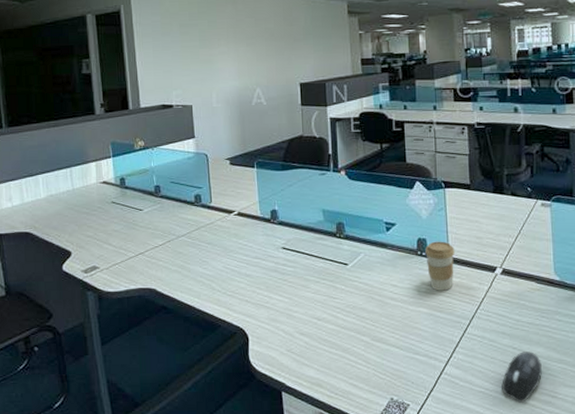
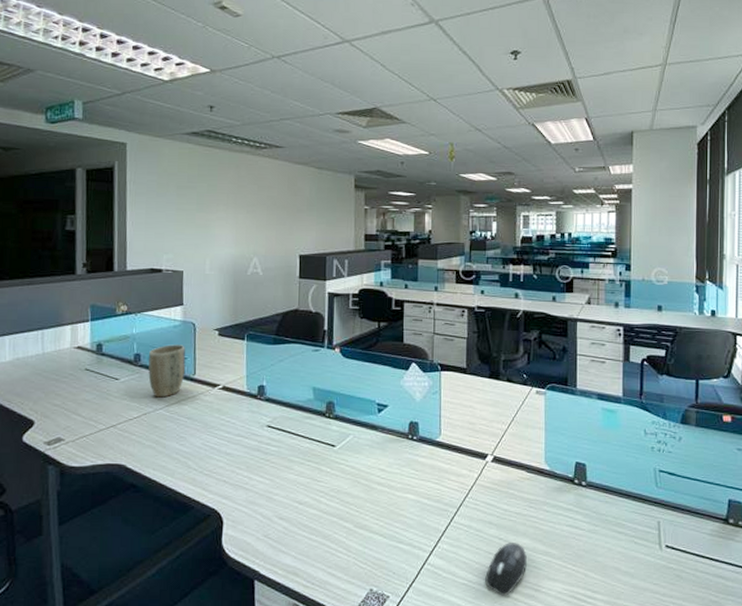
plant pot: none [167,175,202,225] -> present [148,344,186,398]
coffee cup: present [425,241,455,291] -> none [416,425,447,477]

